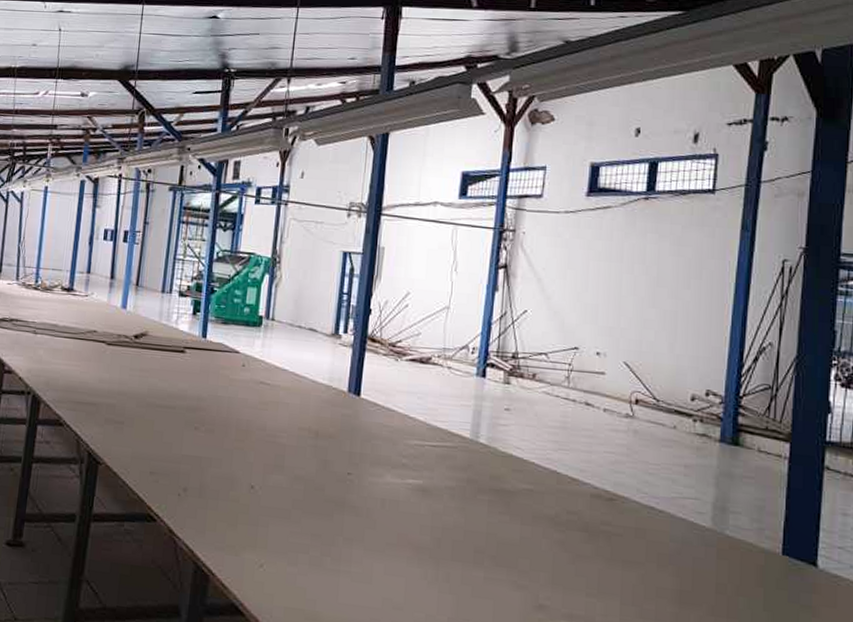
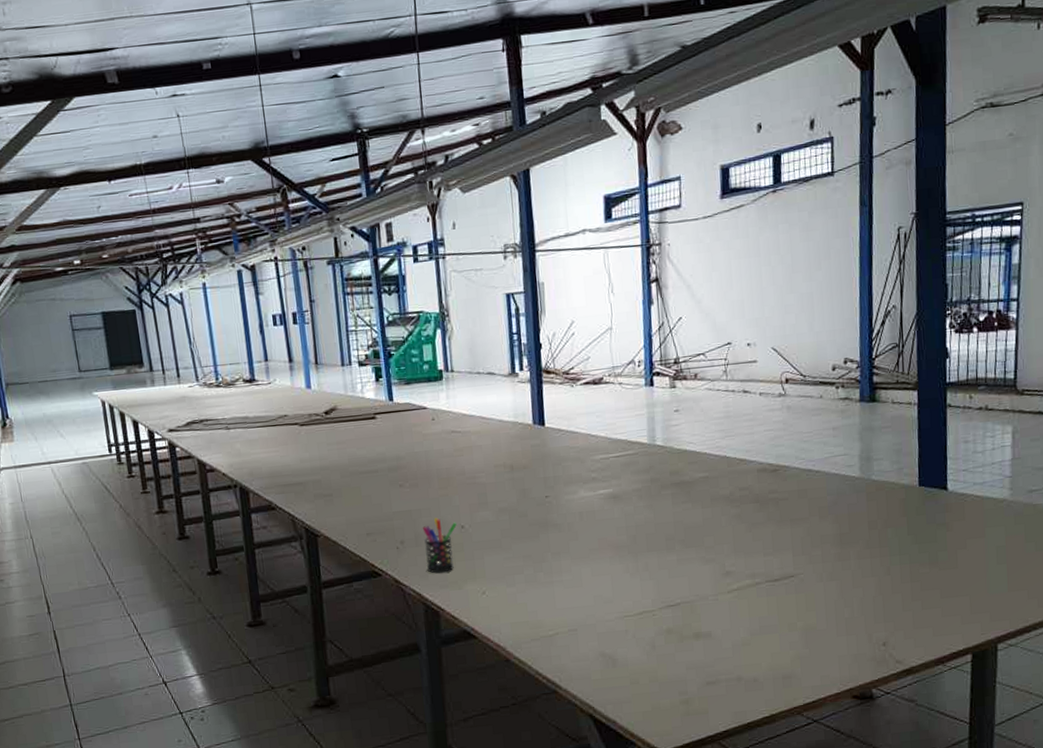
pen holder: none [205,471,246,534] -> present [422,518,457,574]

